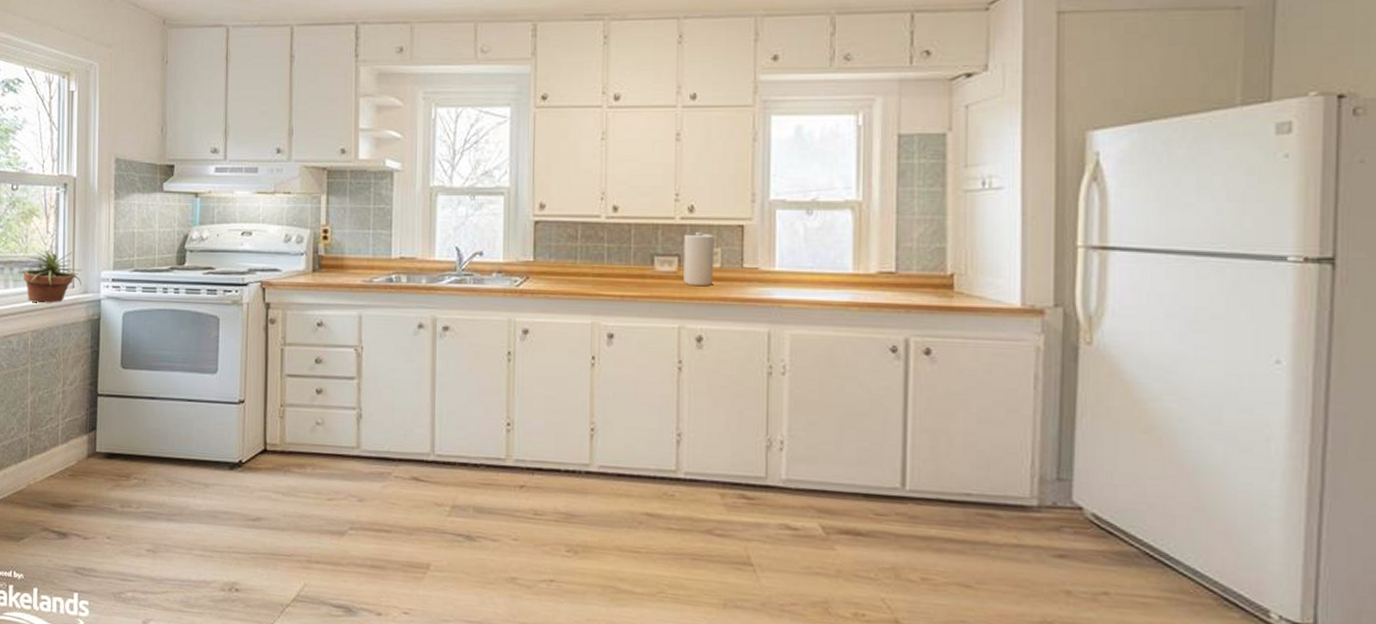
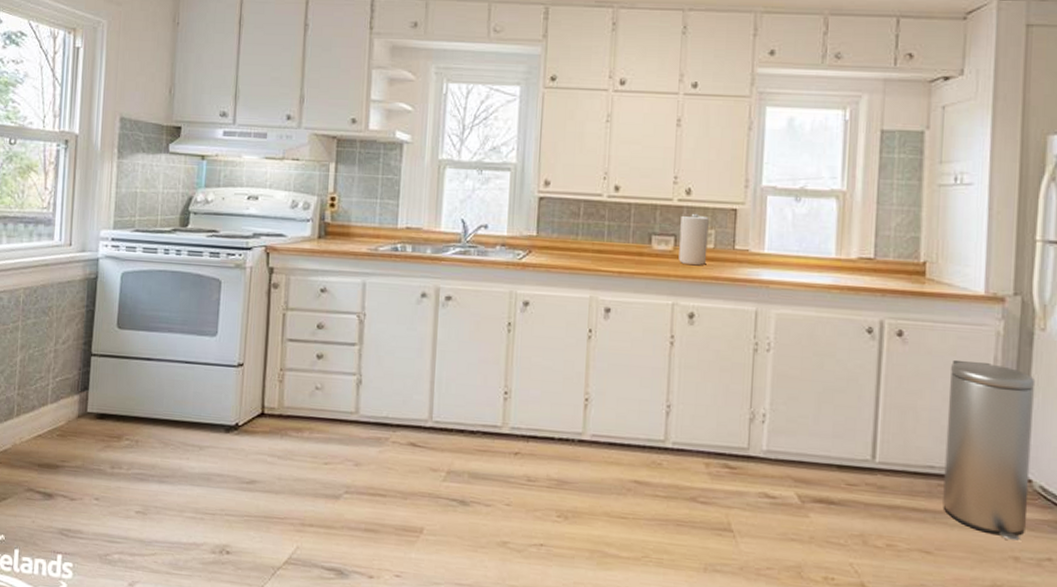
potted plant: present [15,251,82,304] -> none [9,207,80,261]
pedal bin: none [982,380,1083,574] -> present [943,361,1036,542]

